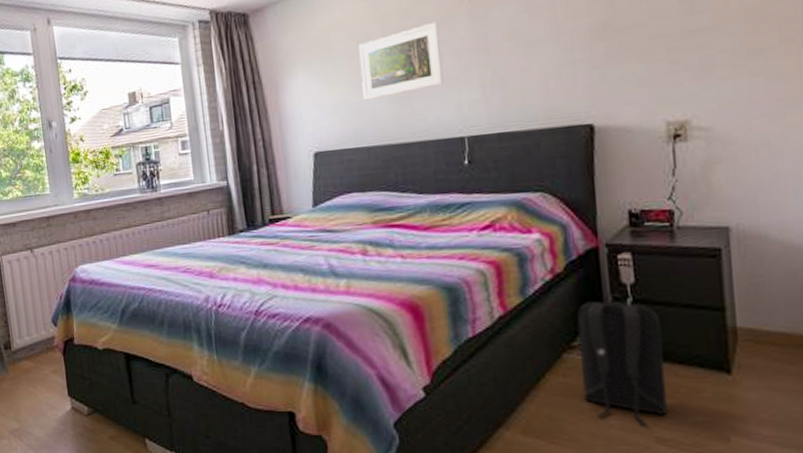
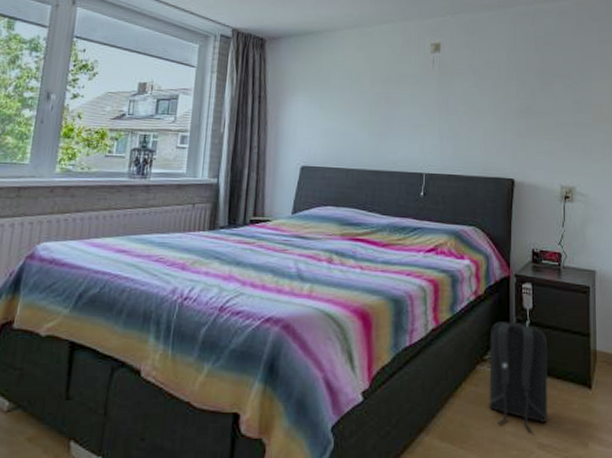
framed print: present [358,21,445,101] -> none [350,79,415,131]

